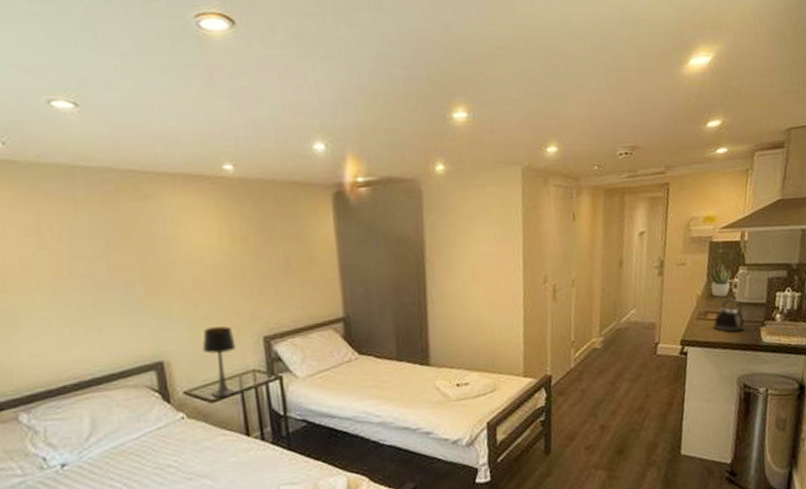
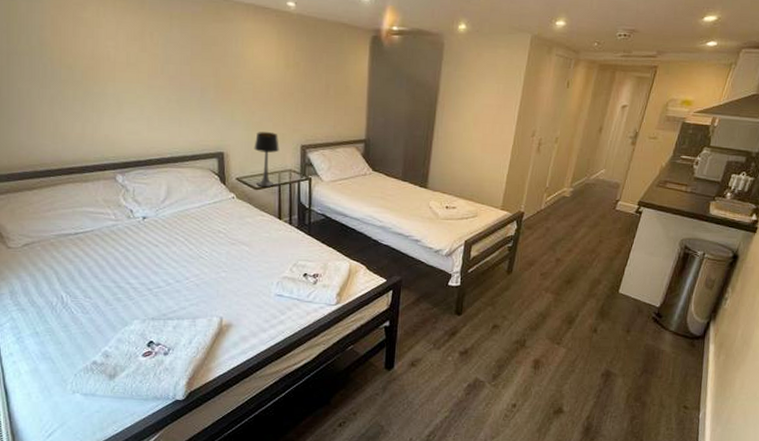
potted plant: present [710,263,732,297] -> none [674,142,696,171]
kettle: present [713,298,744,333] -> none [669,173,698,202]

